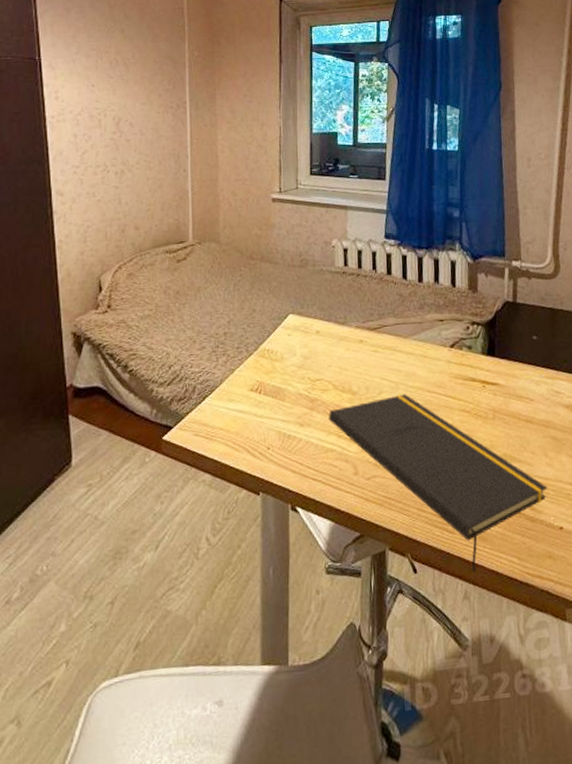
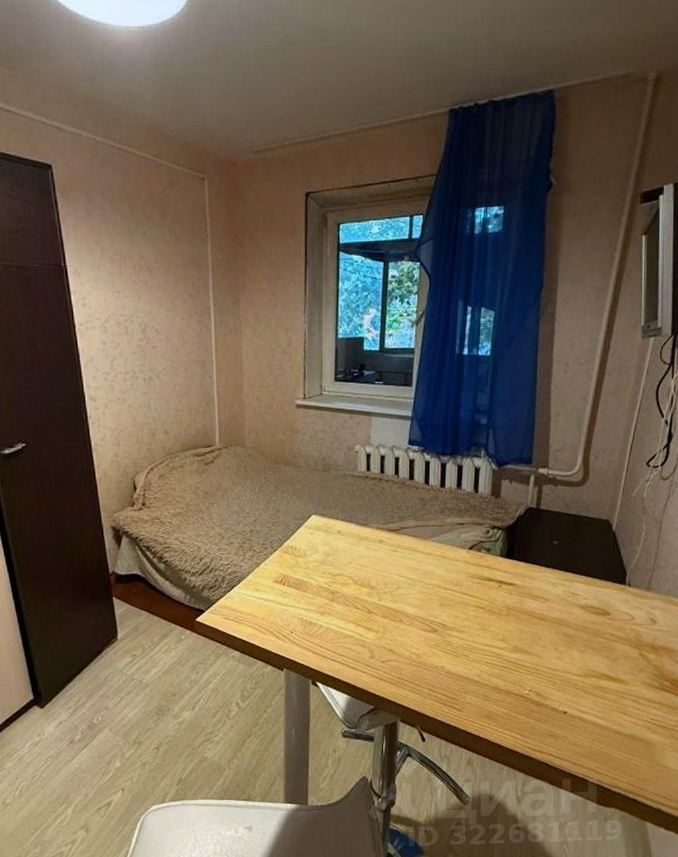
notepad: present [329,394,547,573] -> none [348,590,555,745]

